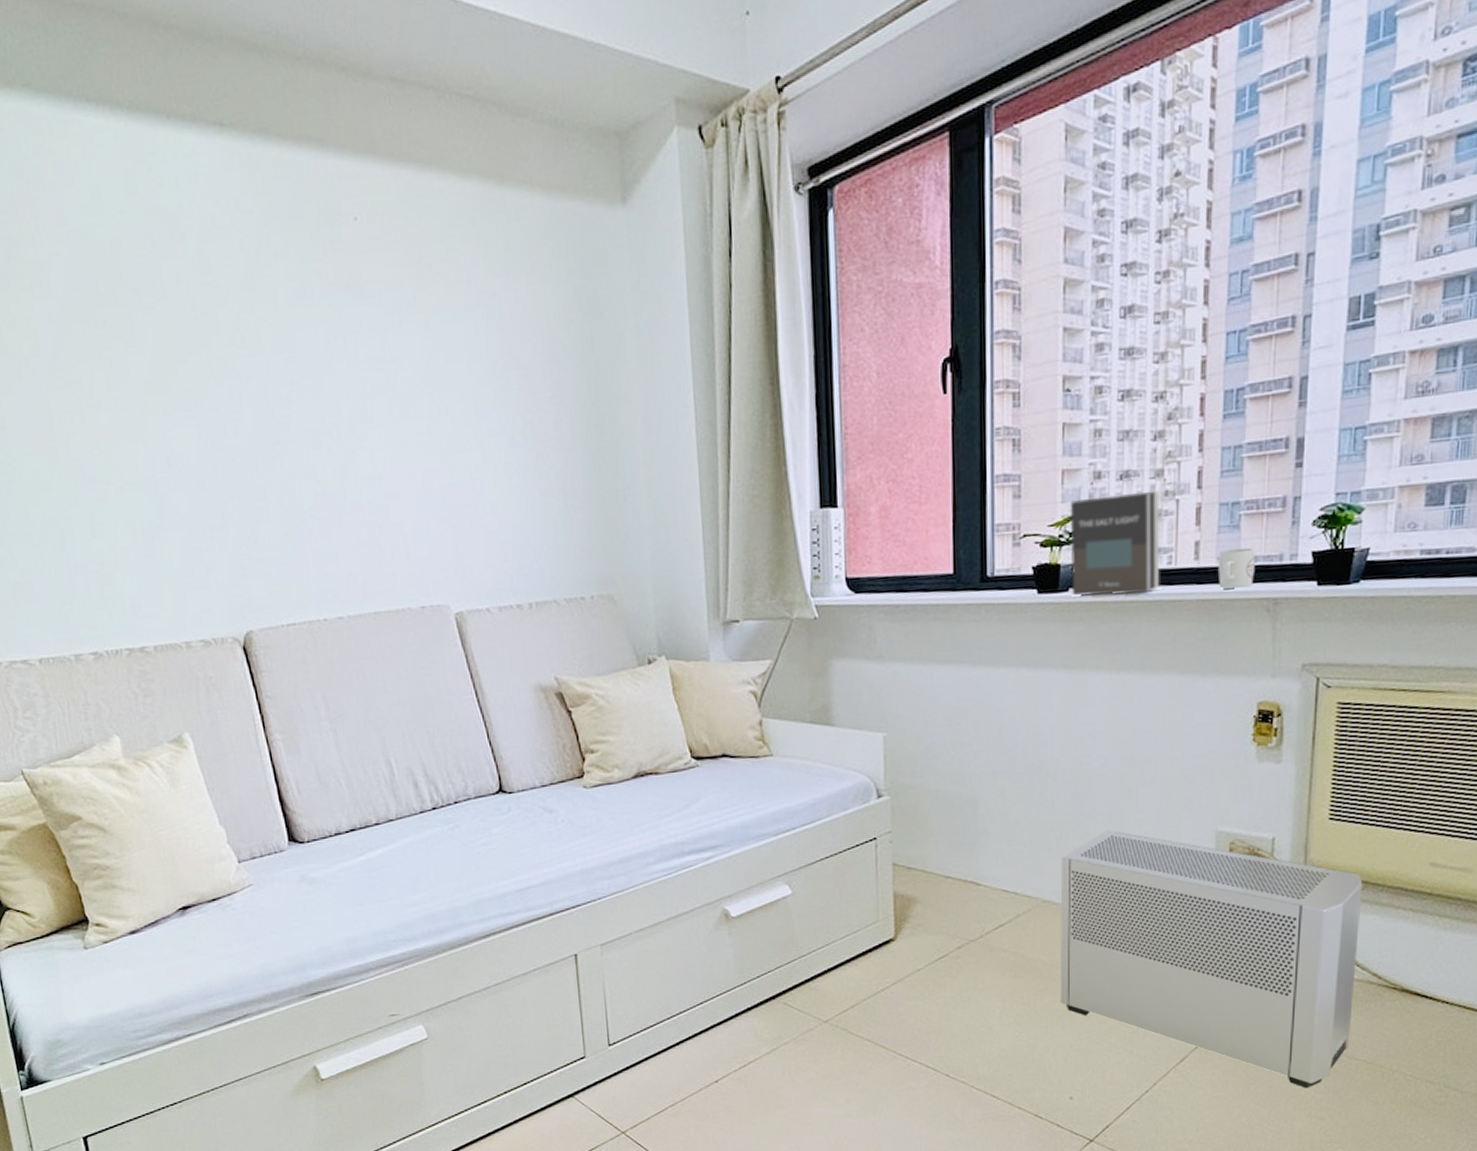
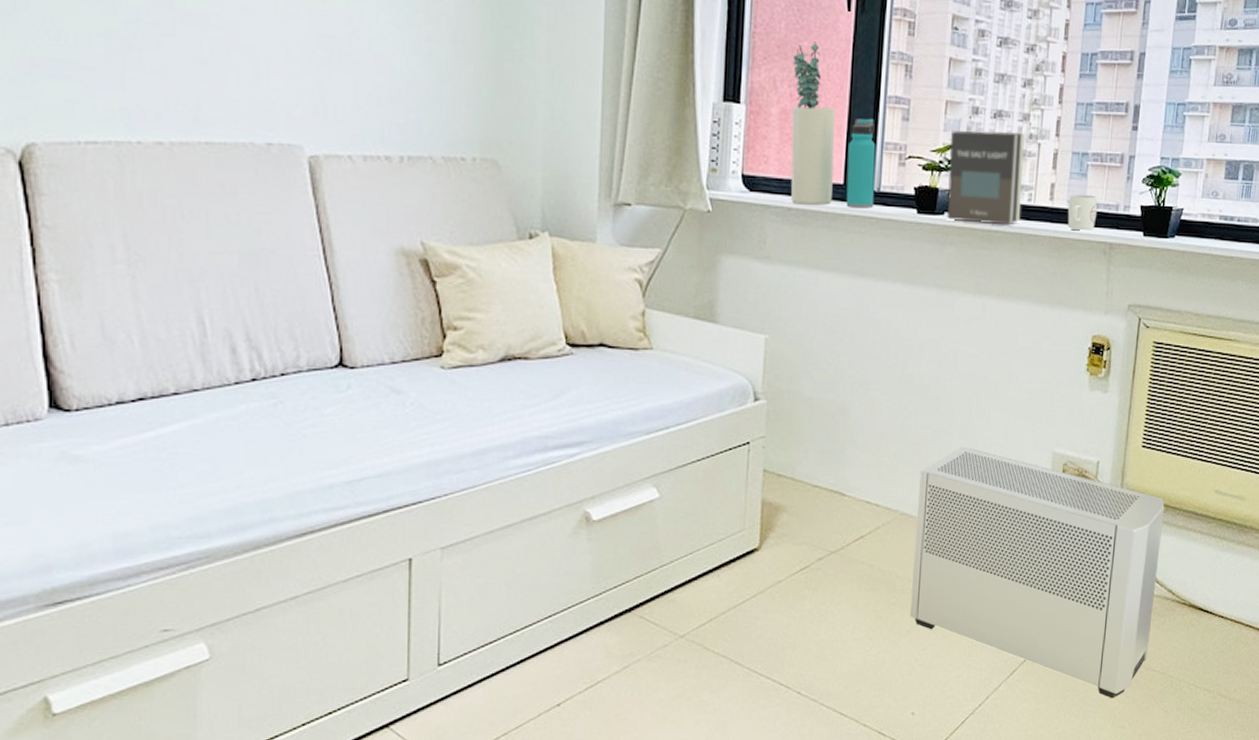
vase: none [889,432,942,601] -> present [790,41,835,206]
water bottle: none [954,501,989,597] -> present [846,118,876,209]

